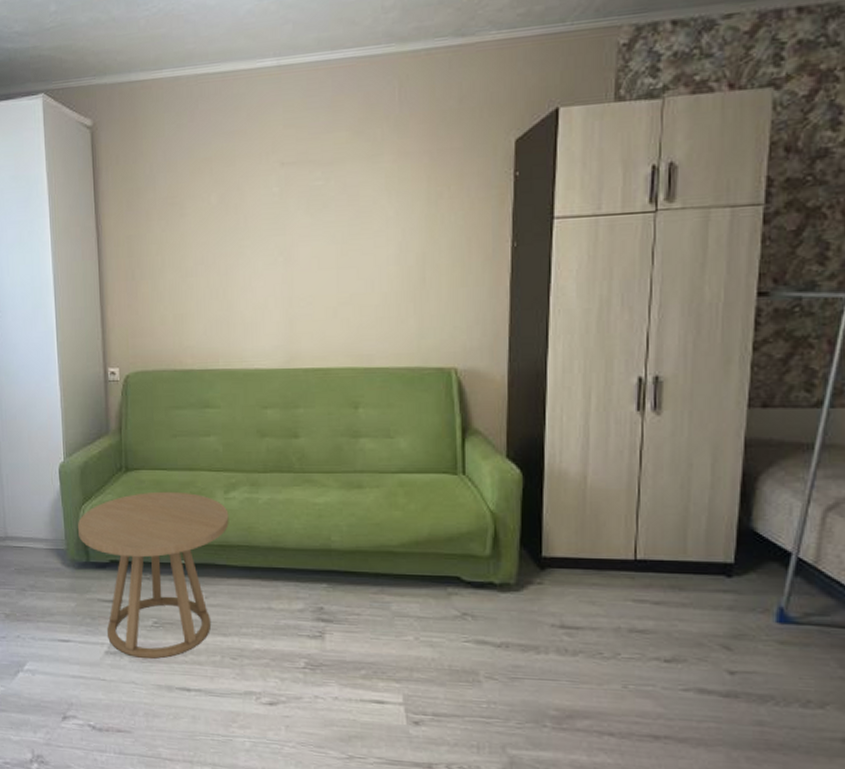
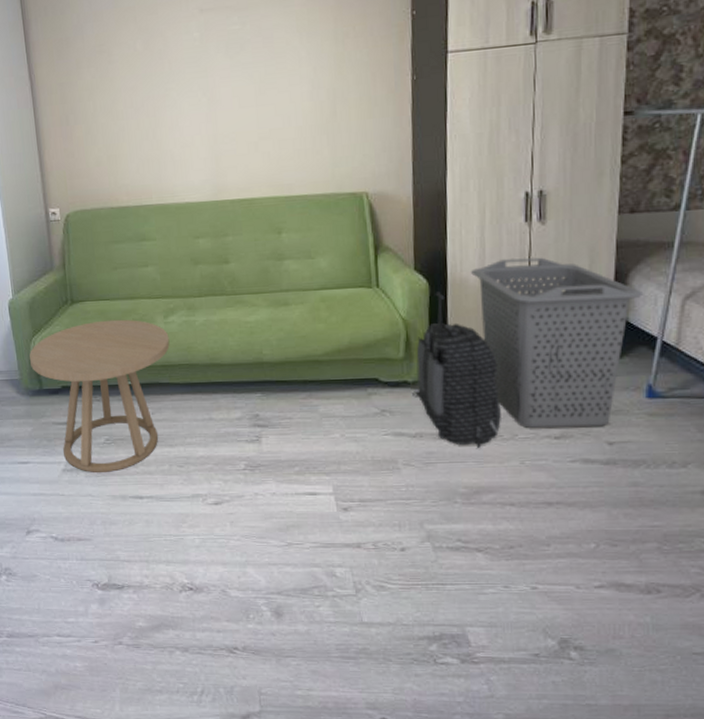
suitcase: none [499,484,603,665] -> present [412,291,502,448]
laundry basket: none [572,452,777,653] -> present [471,257,644,428]

